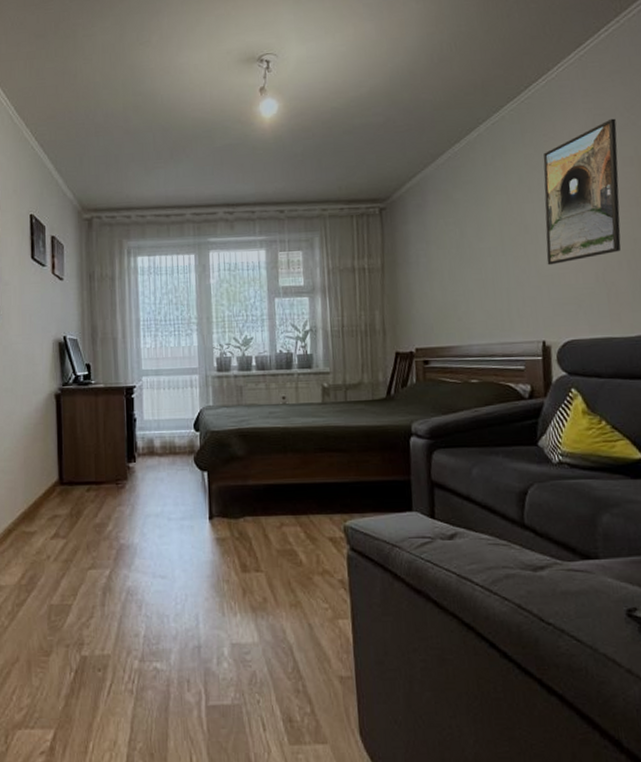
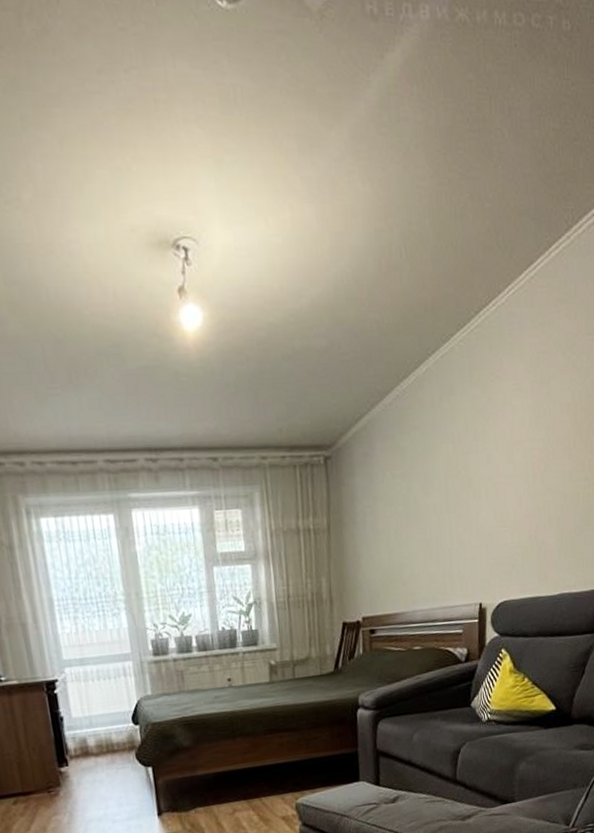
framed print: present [543,118,621,265] -> none [487,357,558,523]

